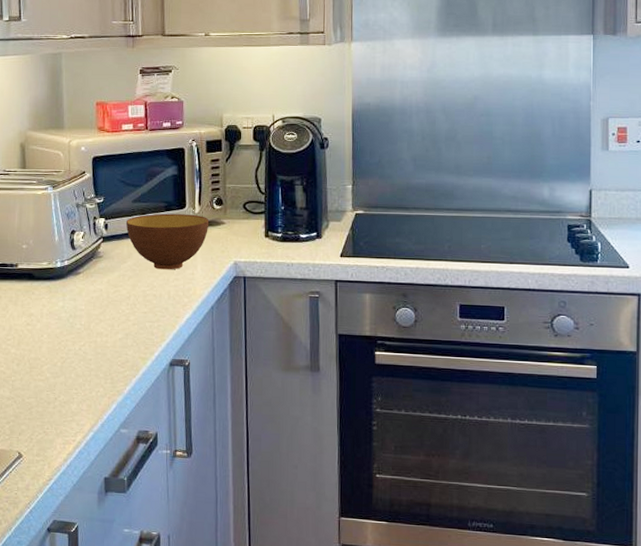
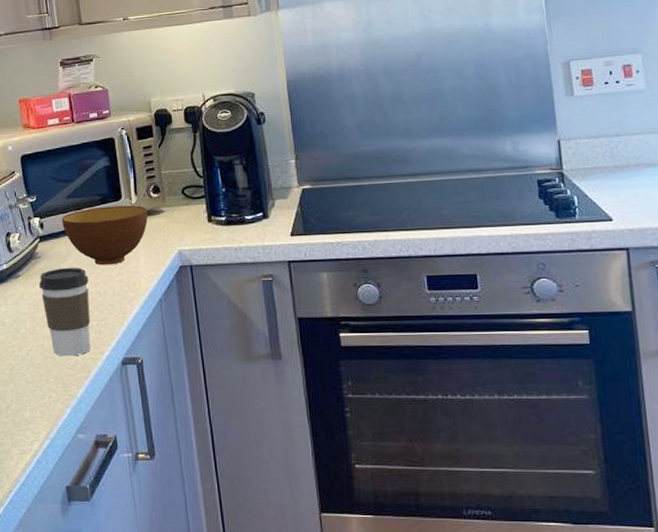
coffee cup: none [98,269,146,354] -> present [39,268,91,357]

